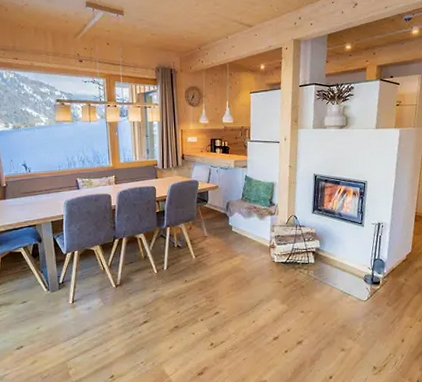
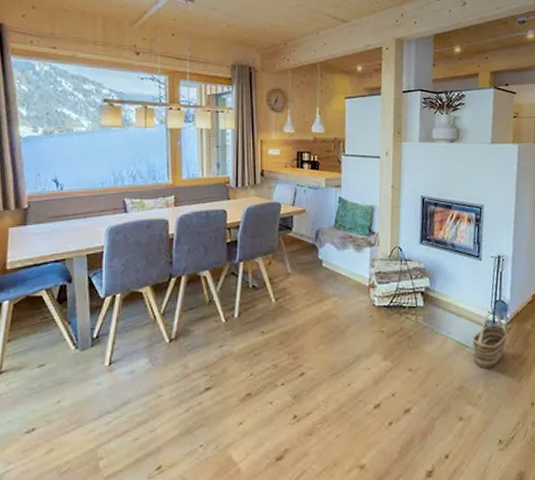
basket: none [354,266,384,313] -> present [472,310,508,370]

